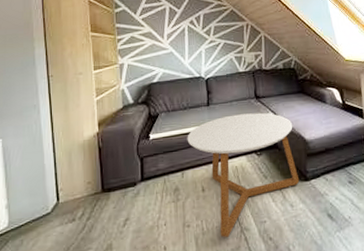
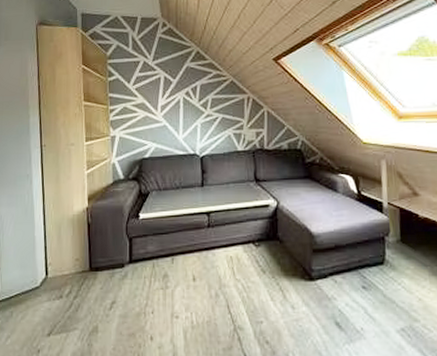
coffee table: present [187,112,300,238] -> none [178,198,303,334]

